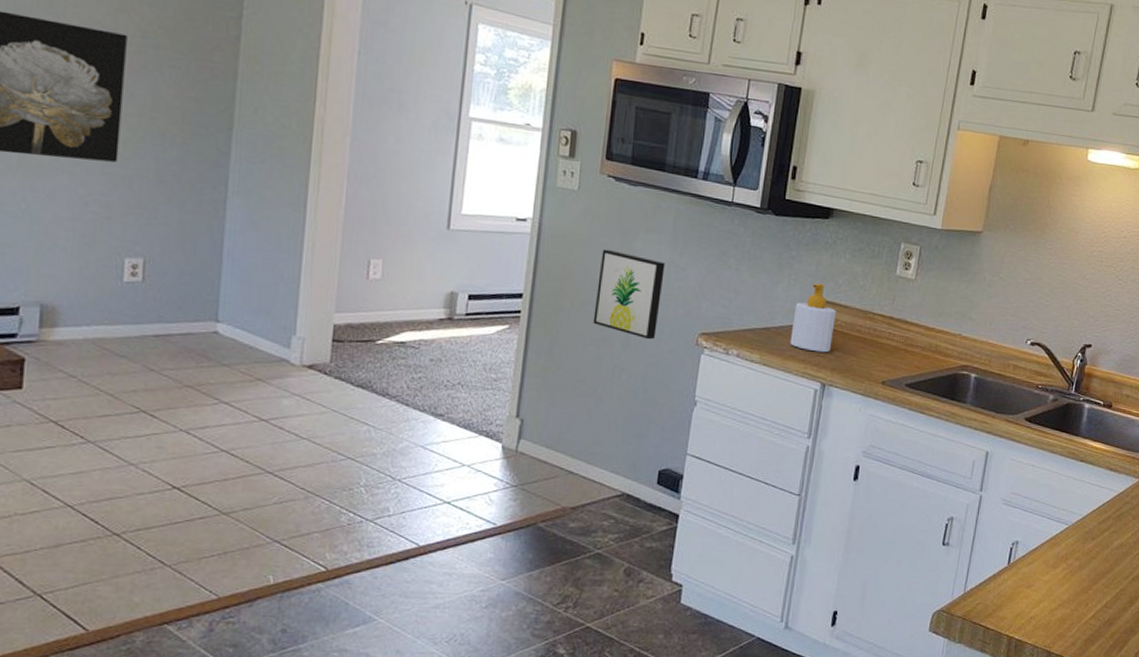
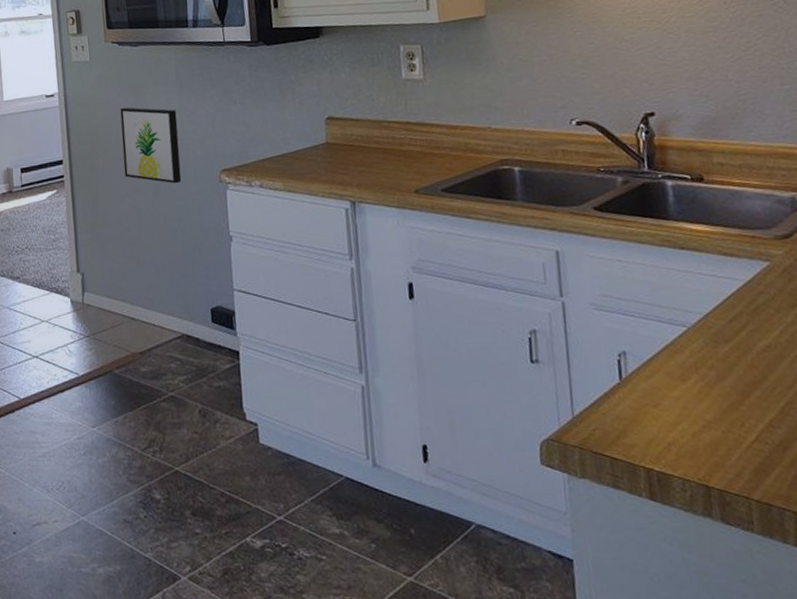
soap bottle: present [790,283,836,353] -> none [306,101,352,171]

